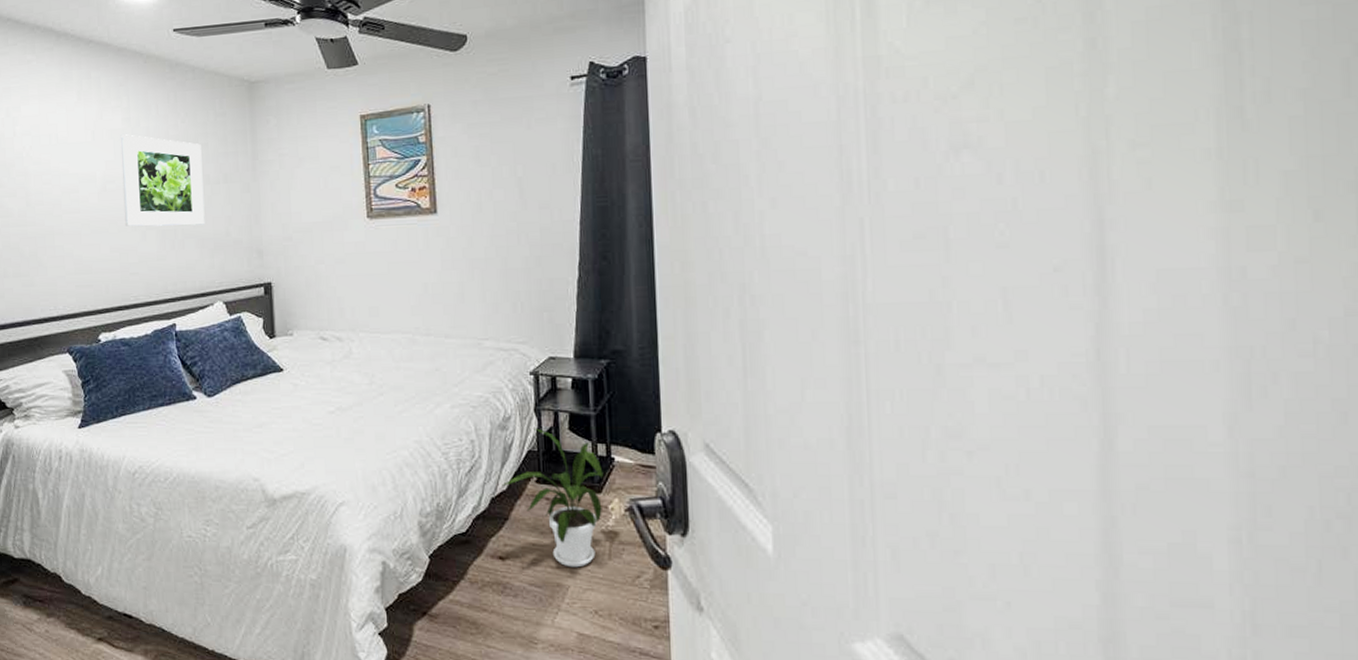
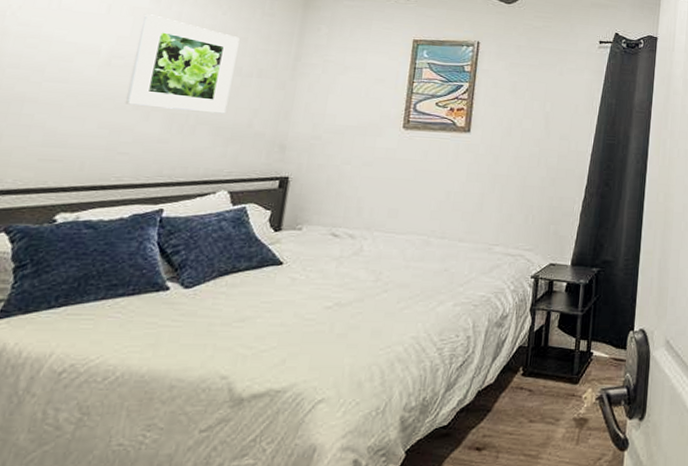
house plant: present [501,428,603,568] -> none [489,326,582,454]

